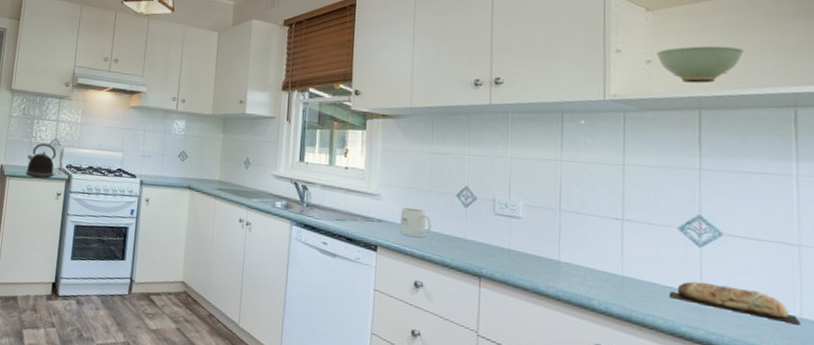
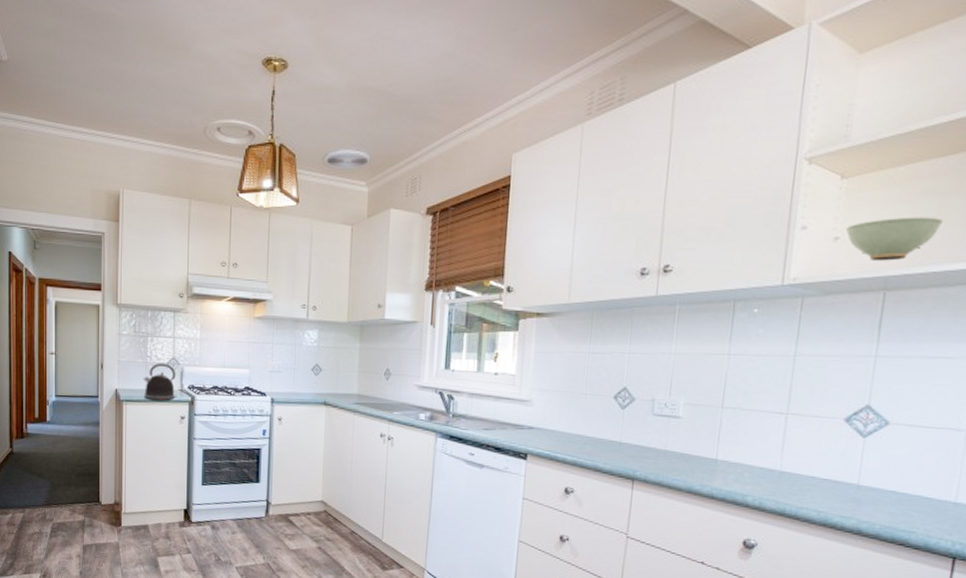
mug: present [400,207,432,238] -> none [551,412,586,444]
bread loaf: present [670,281,801,326] -> none [826,472,955,510]

